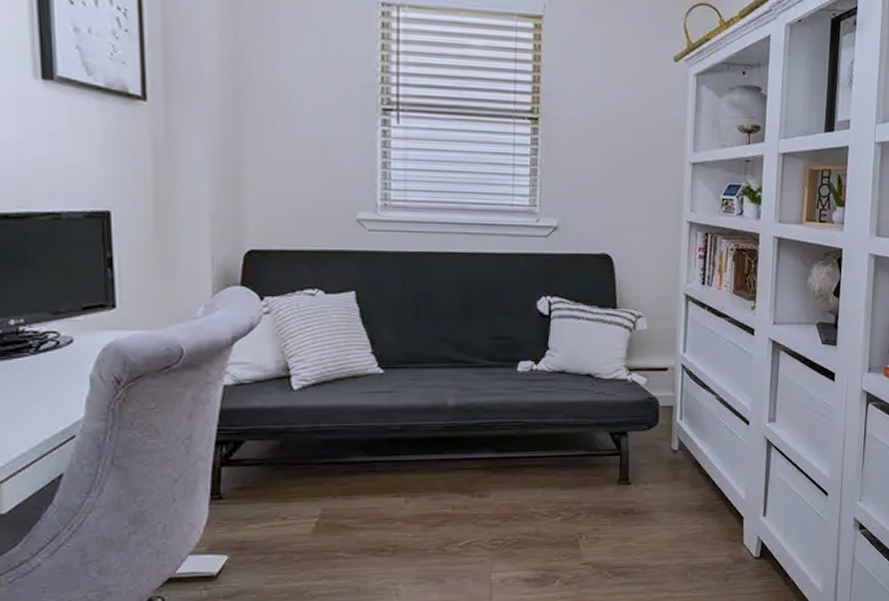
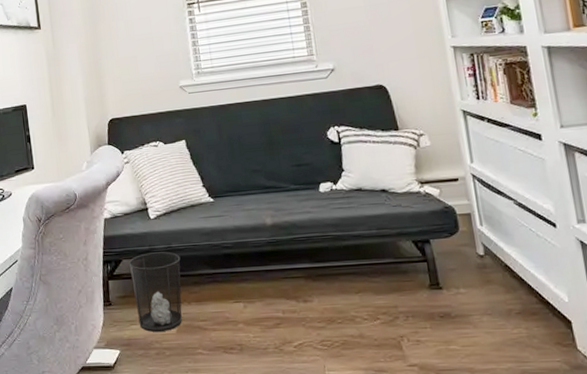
waste bin: none [254,432,329,532] -> present [128,251,182,332]

